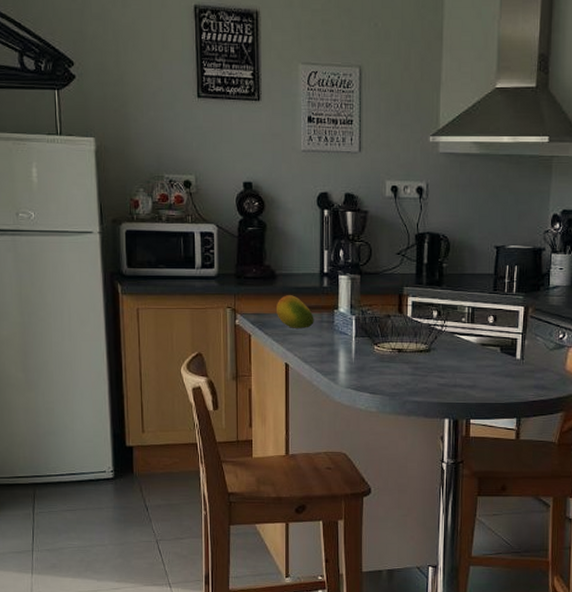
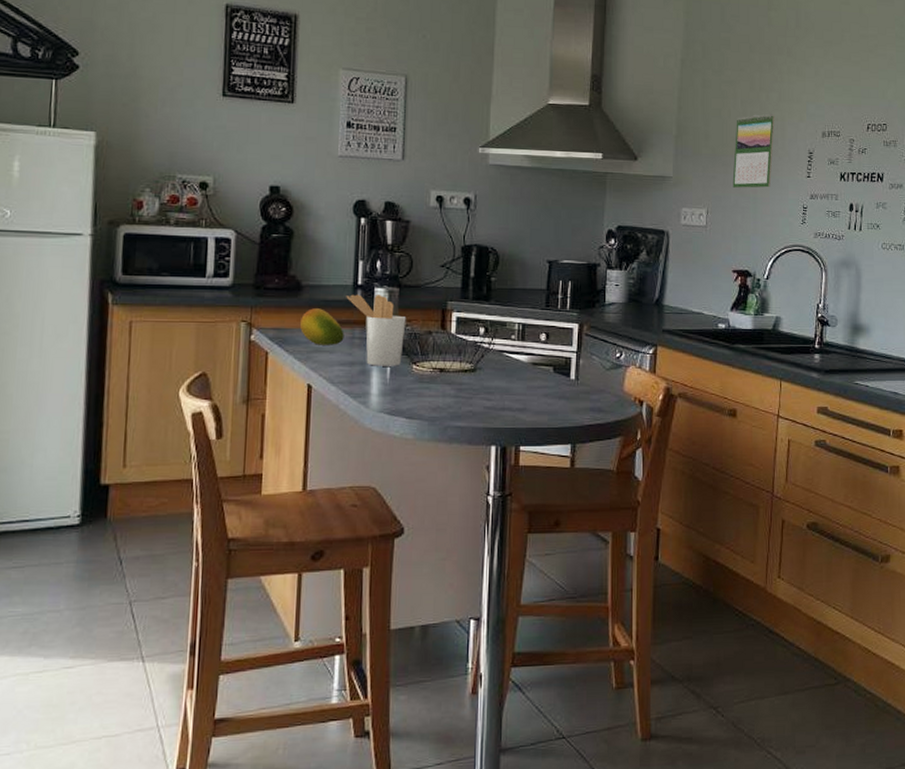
utensil holder: none [314,282,368,347] -> present [346,294,406,366]

